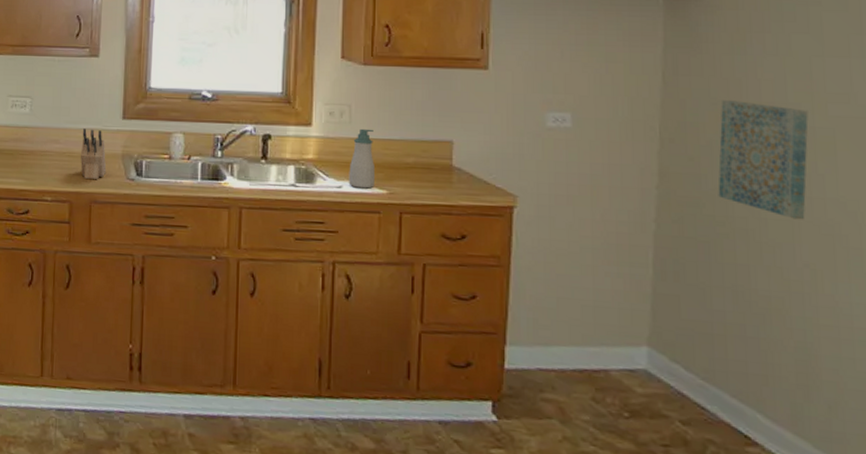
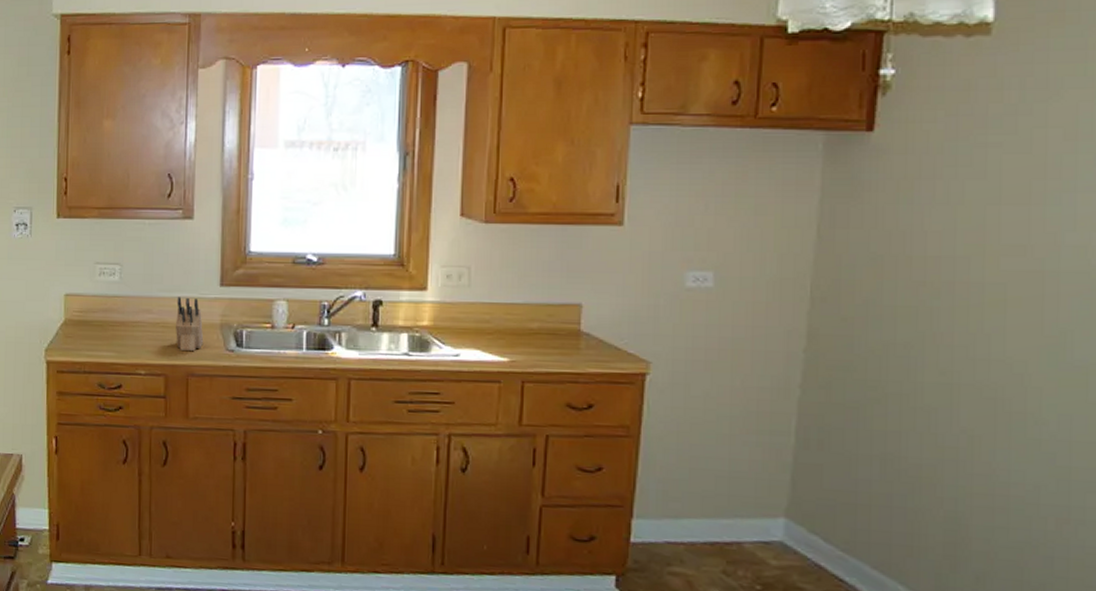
soap bottle: present [349,128,375,189] -> none [466,292,495,357]
wall art: present [718,100,809,220] -> none [871,255,978,383]

